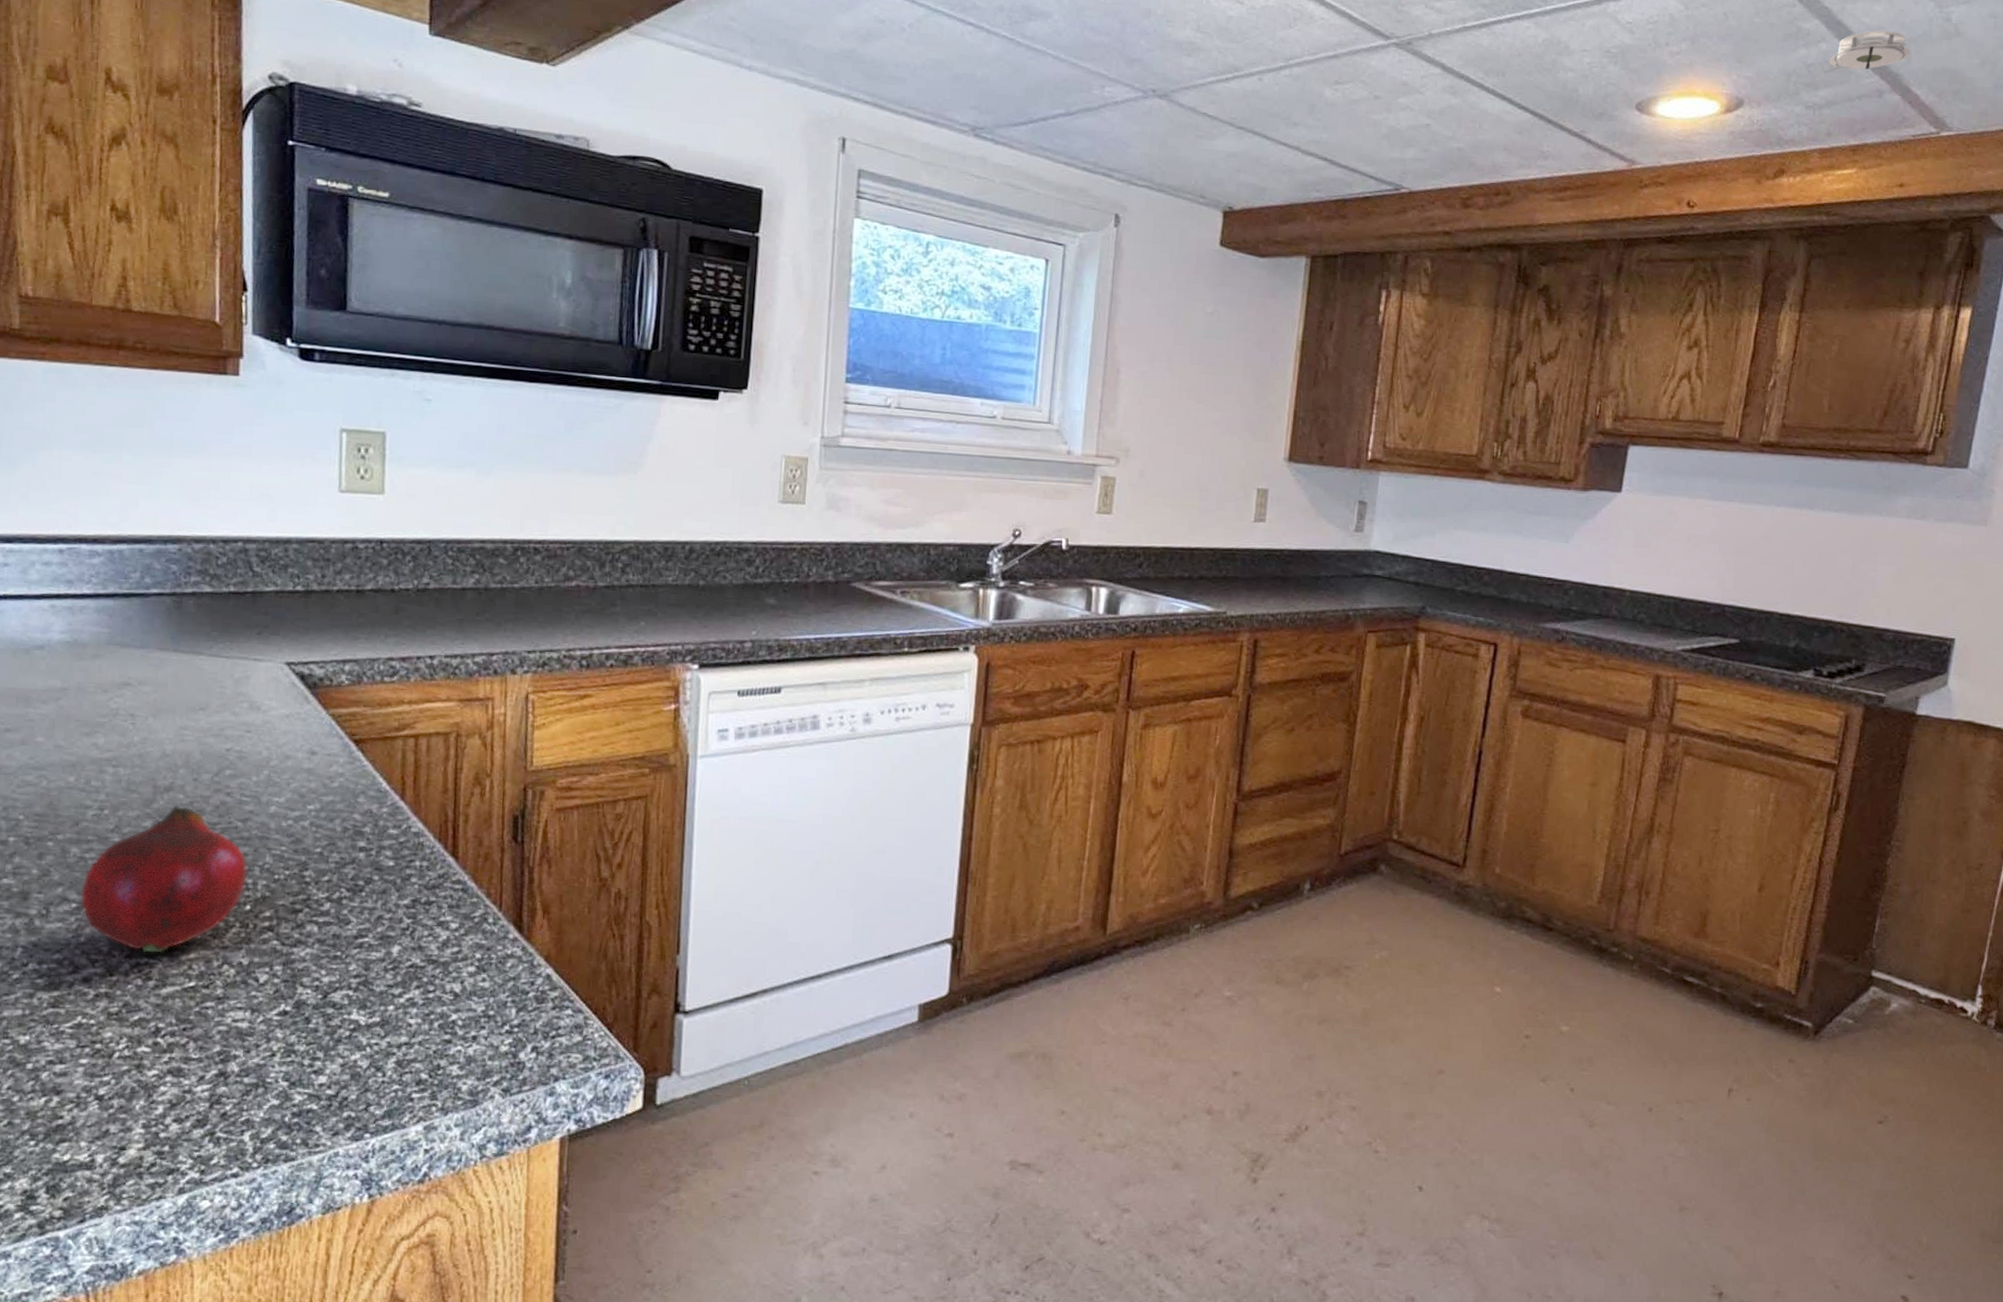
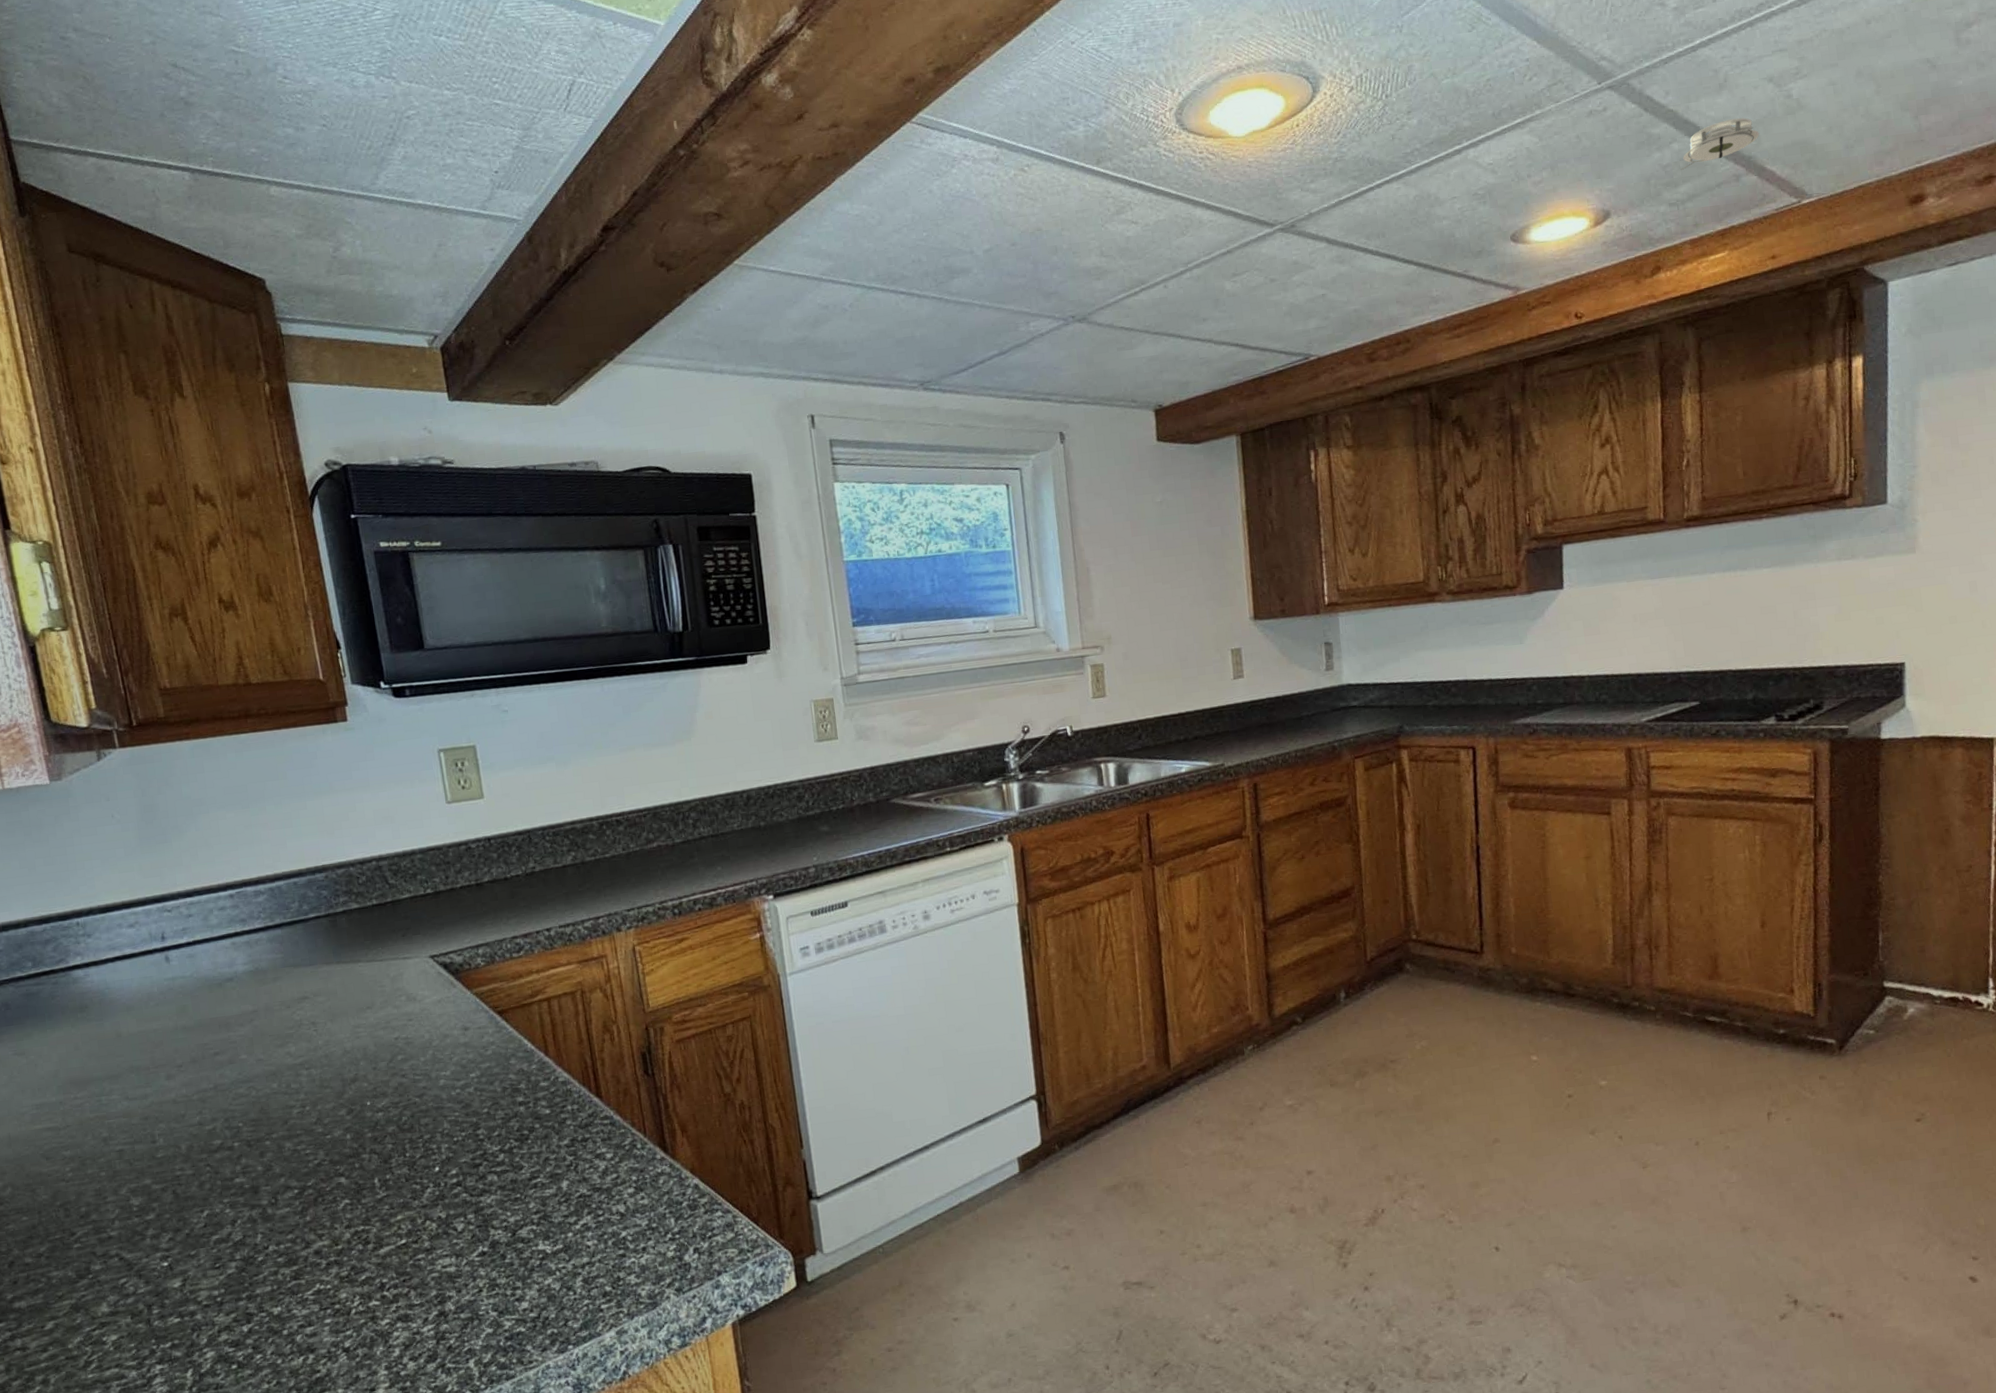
fruit: present [80,805,248,953] -> none [299,1092,432,1222]

